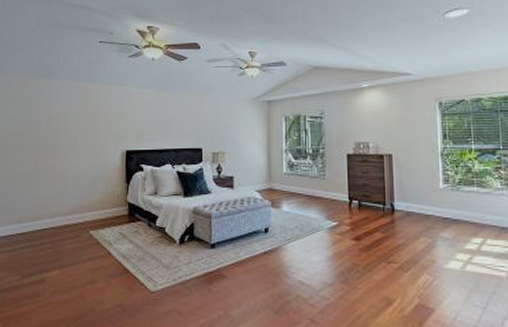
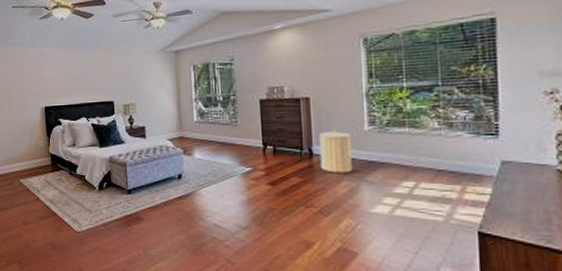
laundry hamper: none [400,186,429,229] -> present [318,129,352,173]

